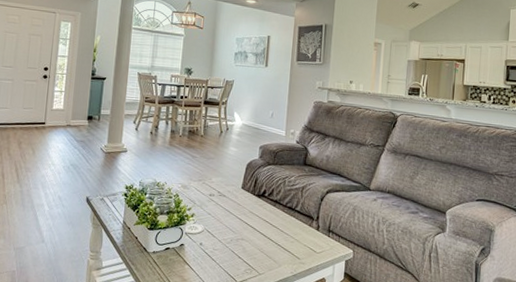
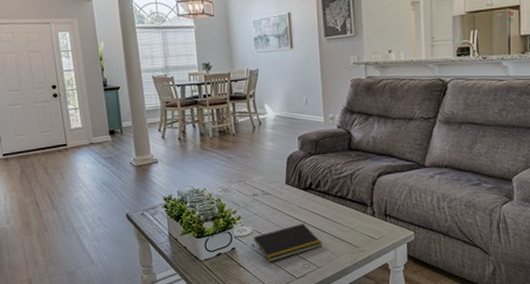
notepad: none [201,228,266,263] -> present [253,223,322,263]

